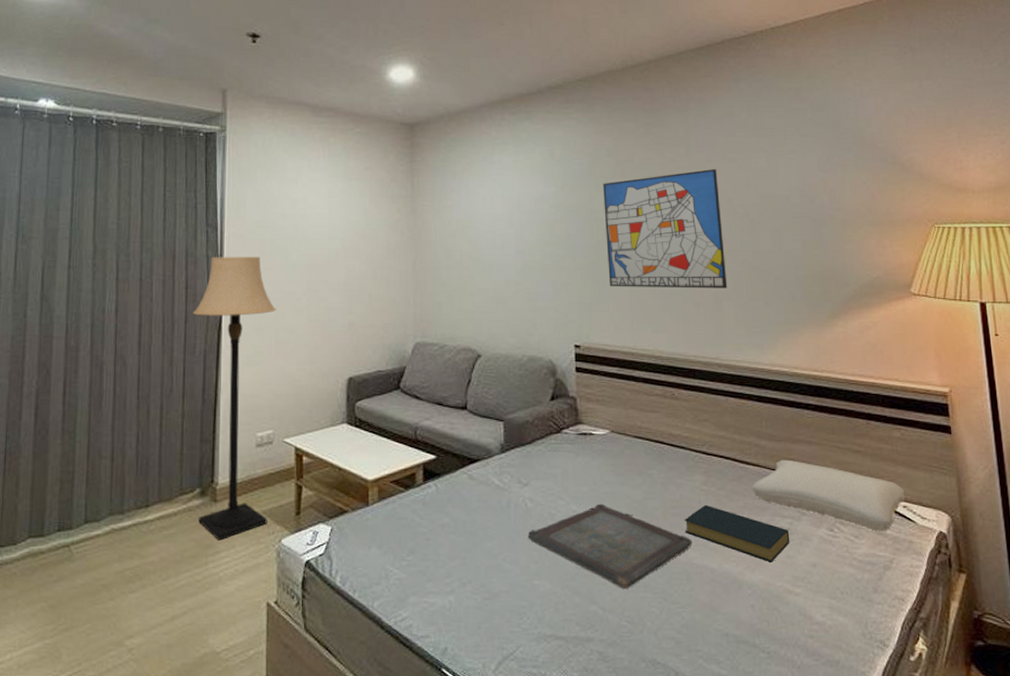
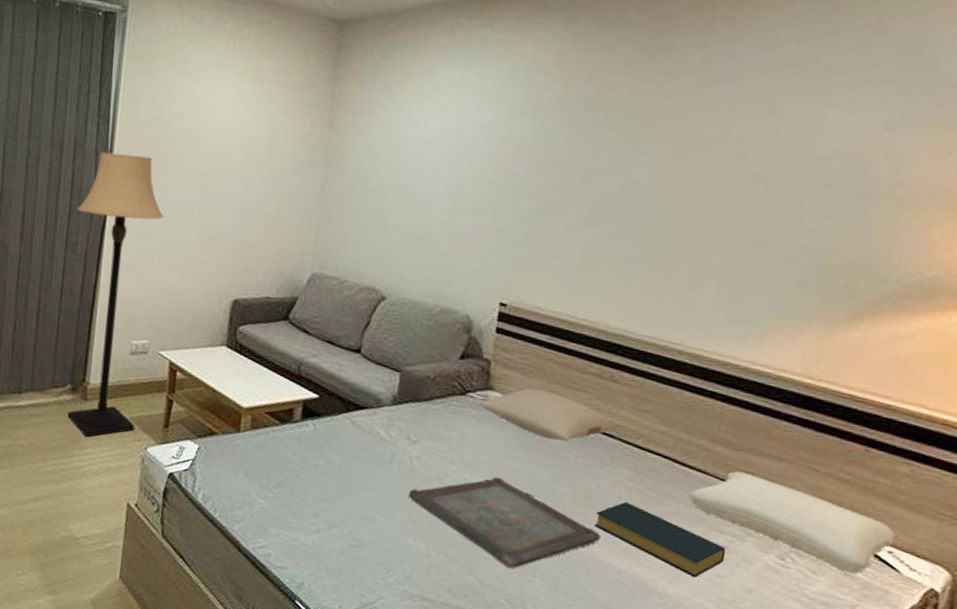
pillow: none [572,416,684,461] -> present [478,388,616,442]
wall art: present [603,169,728,289] -> none [557,112,735,264]

